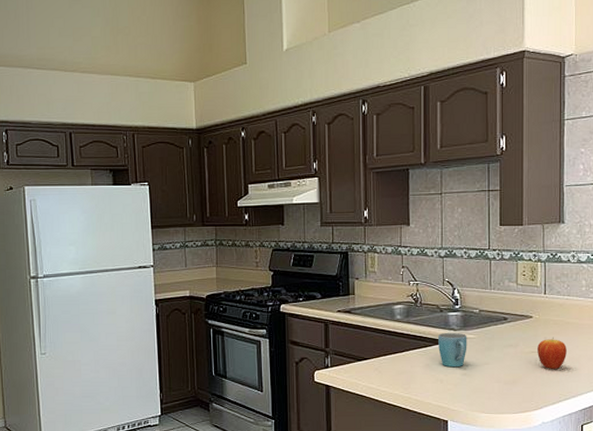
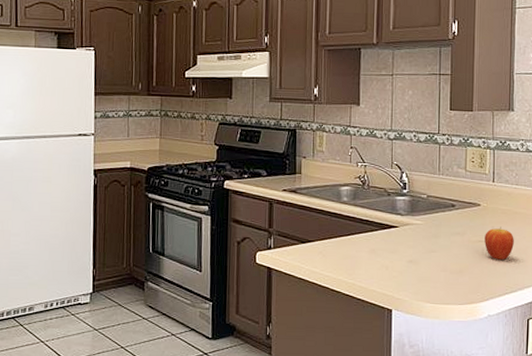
mug: present [438,332,467,368] -> none [385,217,414,254]

